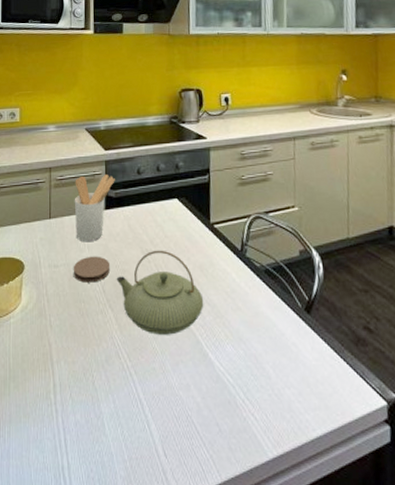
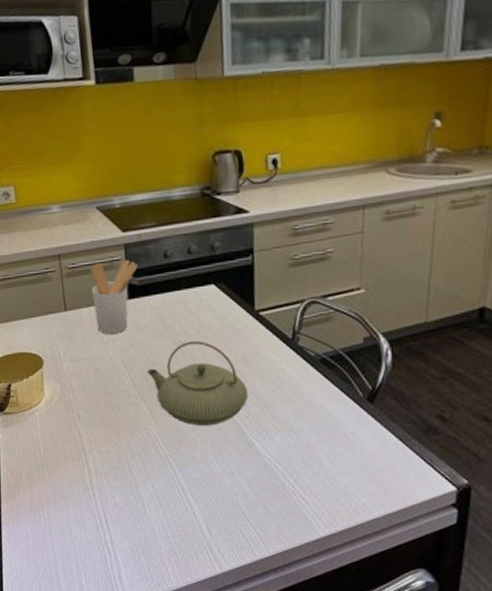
coaster: present [73,256,111,283] -> none [97,348,140,376]

